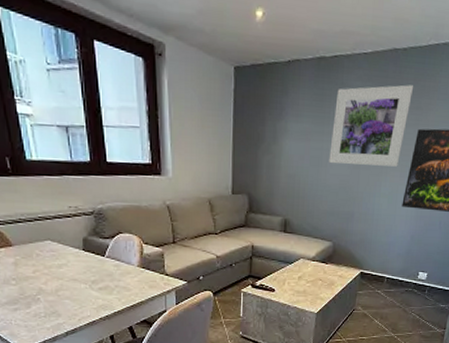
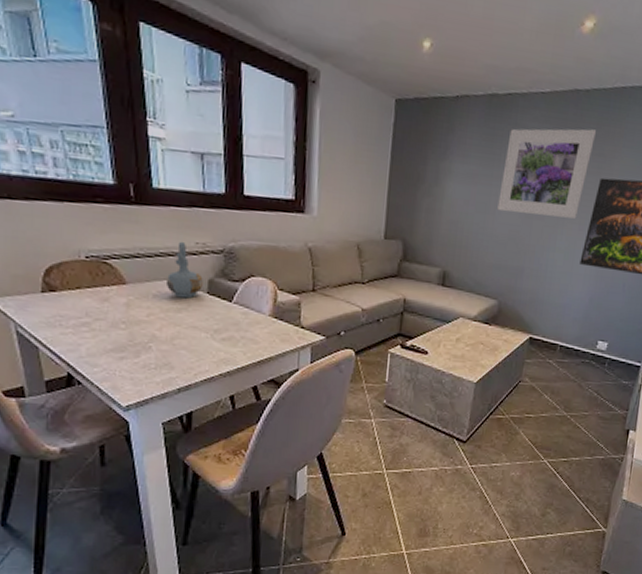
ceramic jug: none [46,206,78,256] -> present [165,241,203,299]

